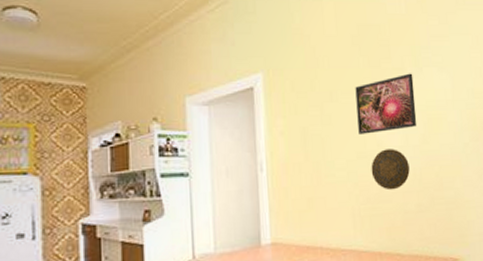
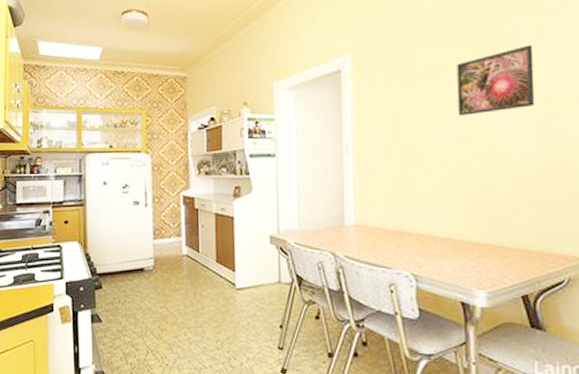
decorative plate: present [371,149,410,190] -> none [472,131,522,177]

